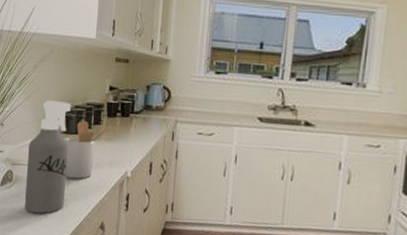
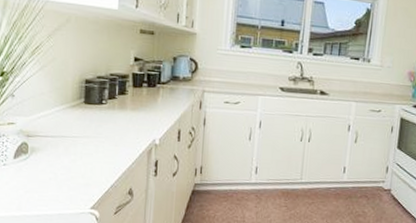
spray bottle: present [25,100,71,214] -> none [44,70,93,185]
utensil holder: present [65,120,112,179] -> none [87,90,138,148]

